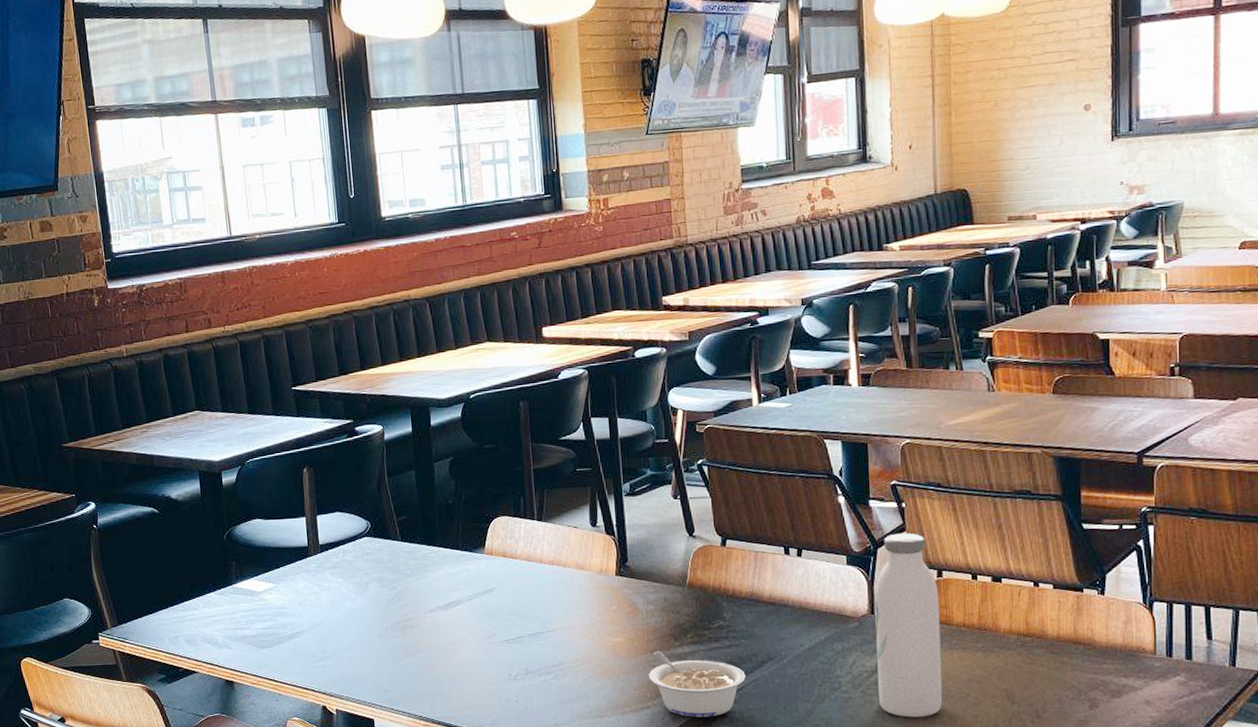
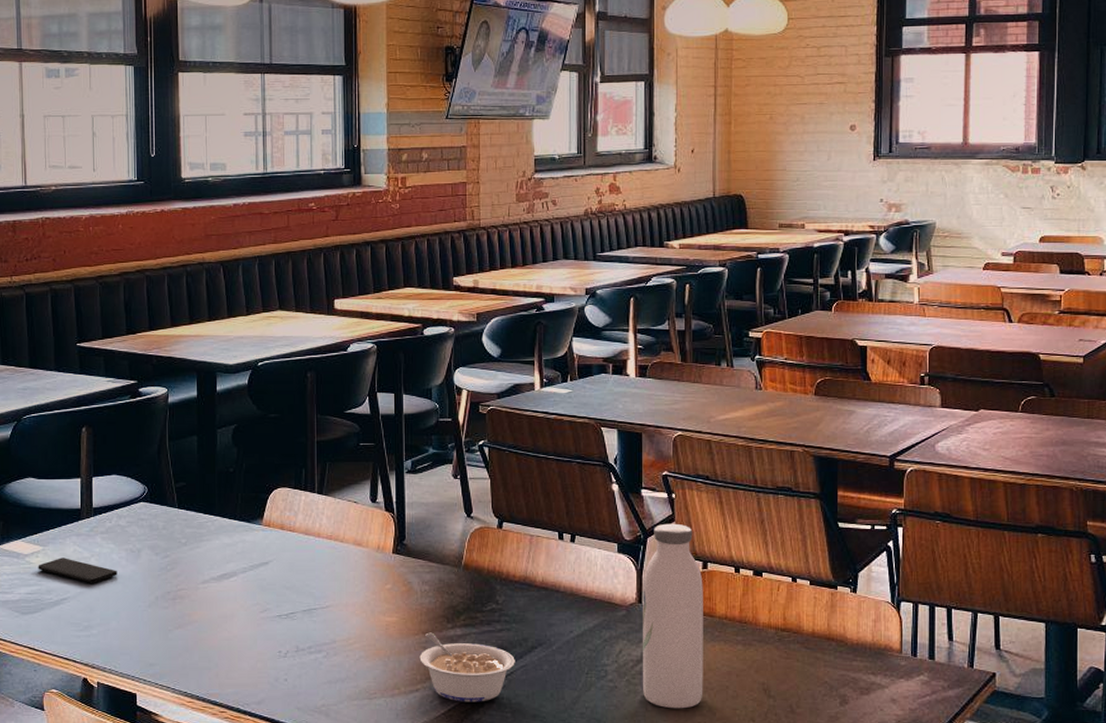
smartphone: none [271,593,348,617] -> present [38,558,117,583]

